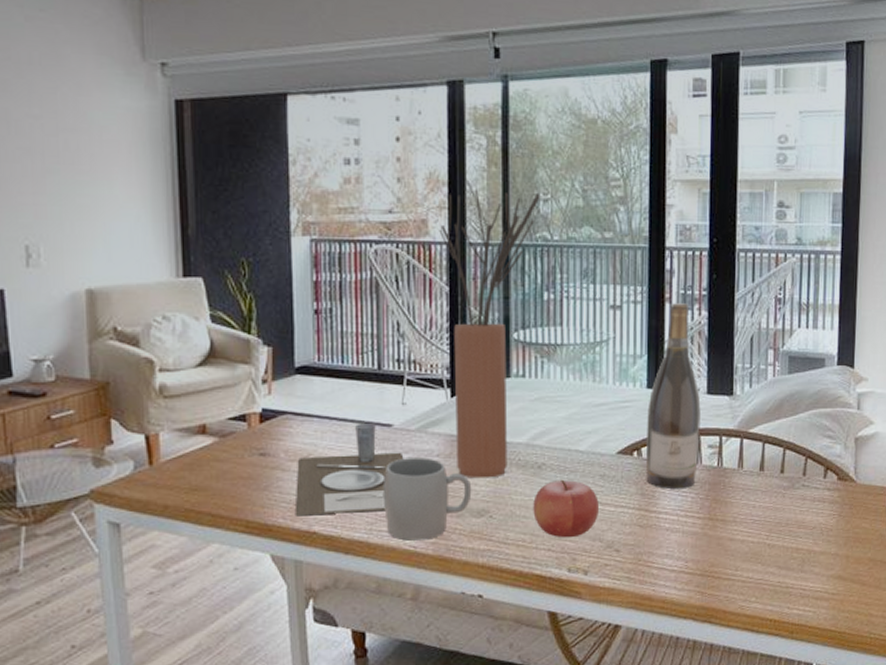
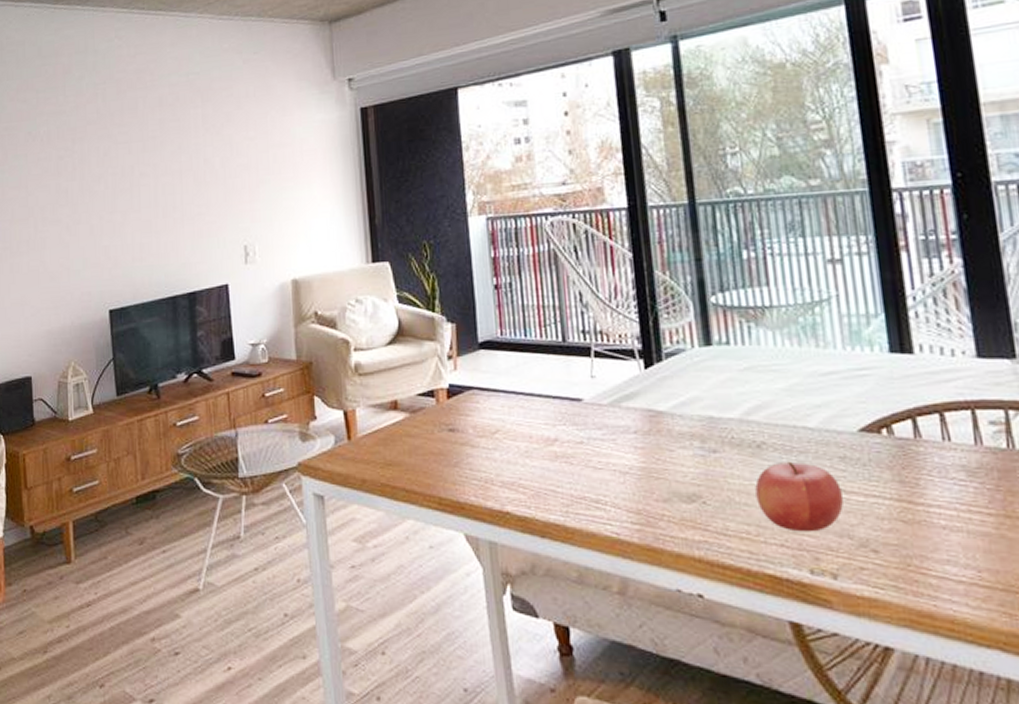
place setting: present [295,423,404,516] -> none [486,398,598,495]
mug: present [382,457,472,541] -> none [577,434,679,526]
vase: present [439,189,540,479] -> none [616,148,727,459]
wine bottle: present [646,303,701,489] -> none [893,250,977,475]

